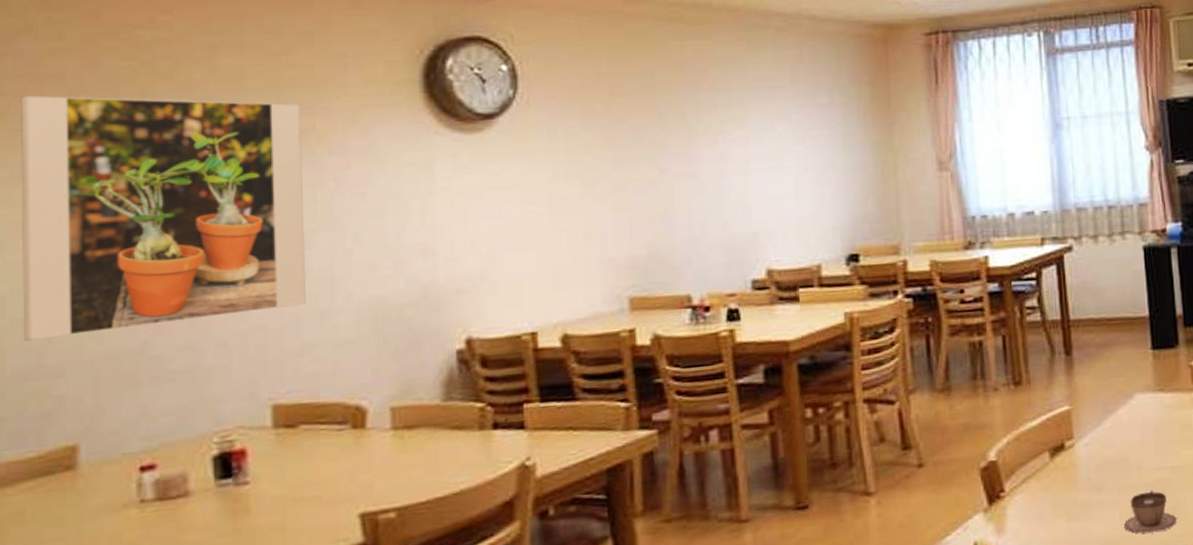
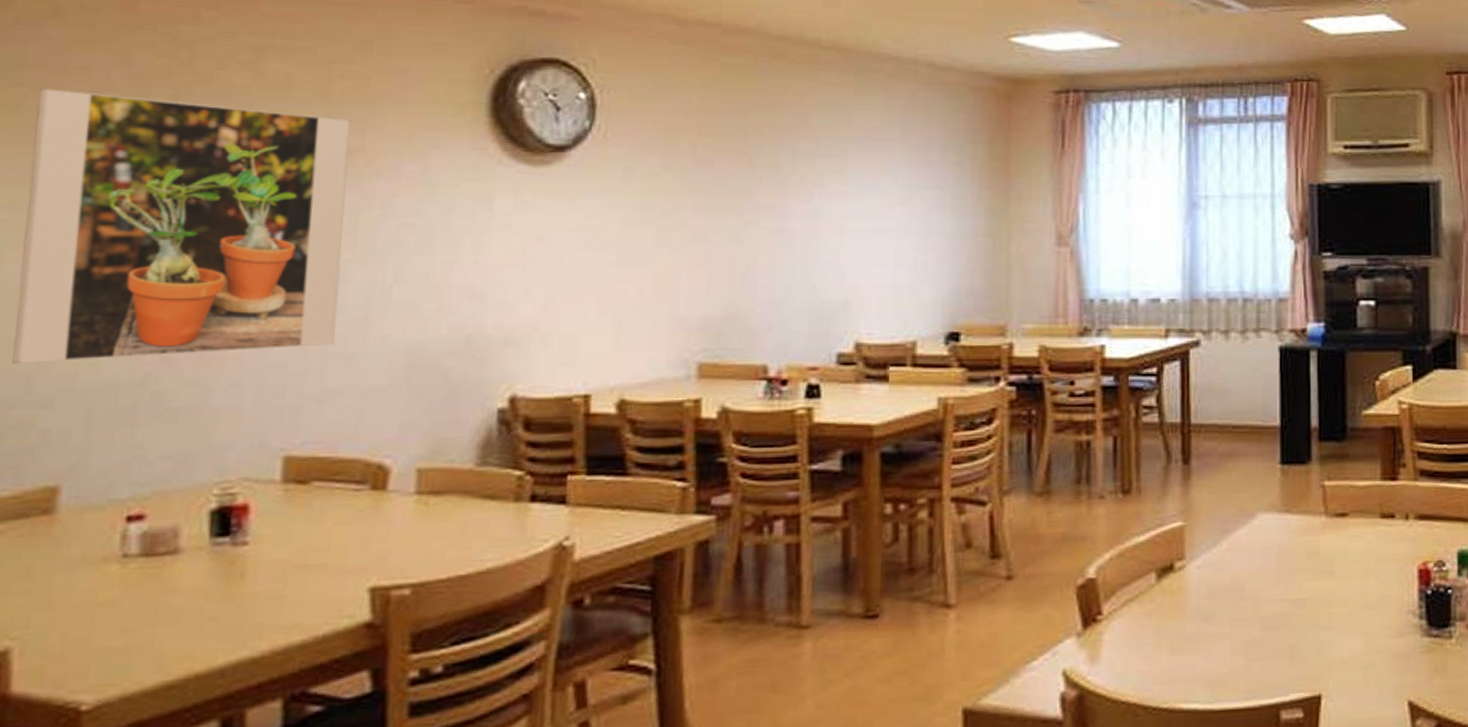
teacup: present [1123,490,1177,533] -> none [1233,624,1295,673]

